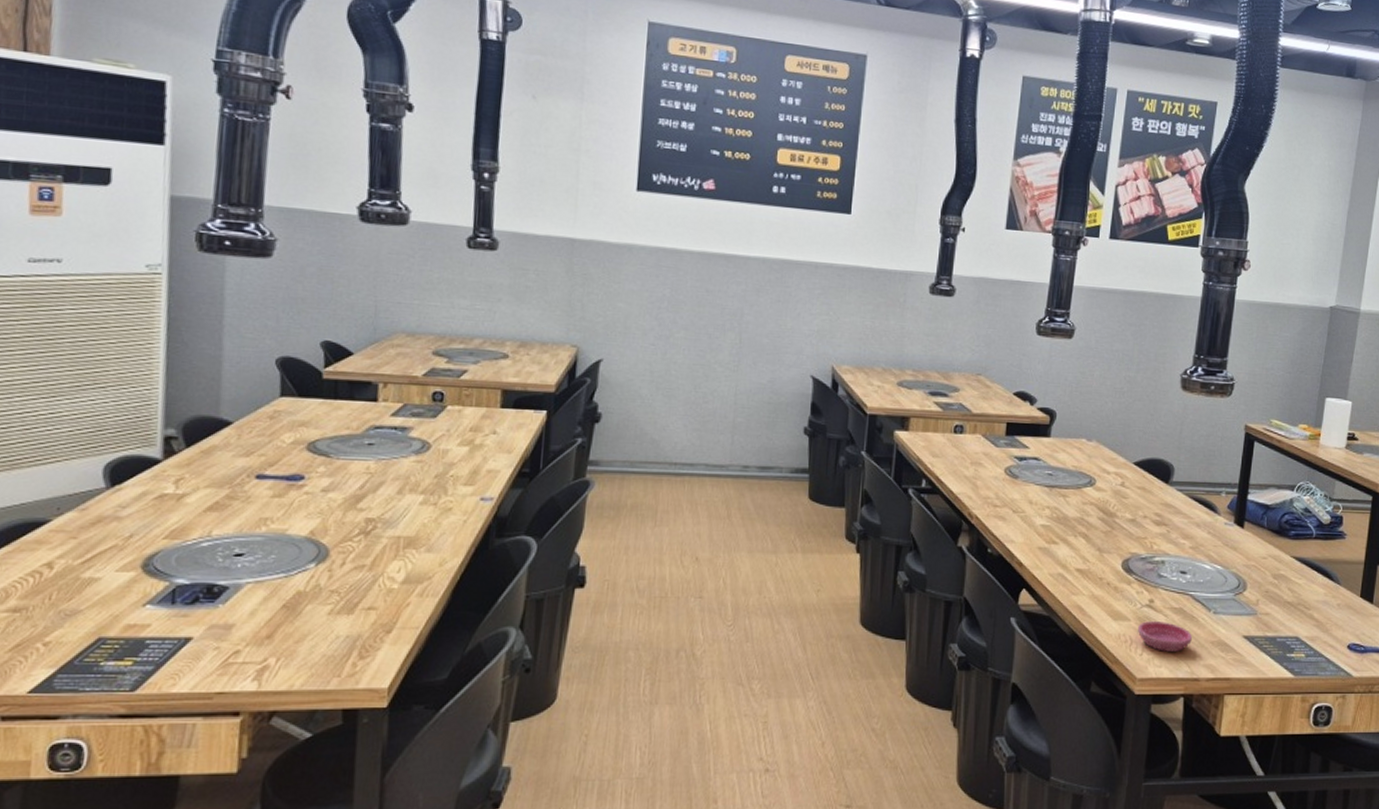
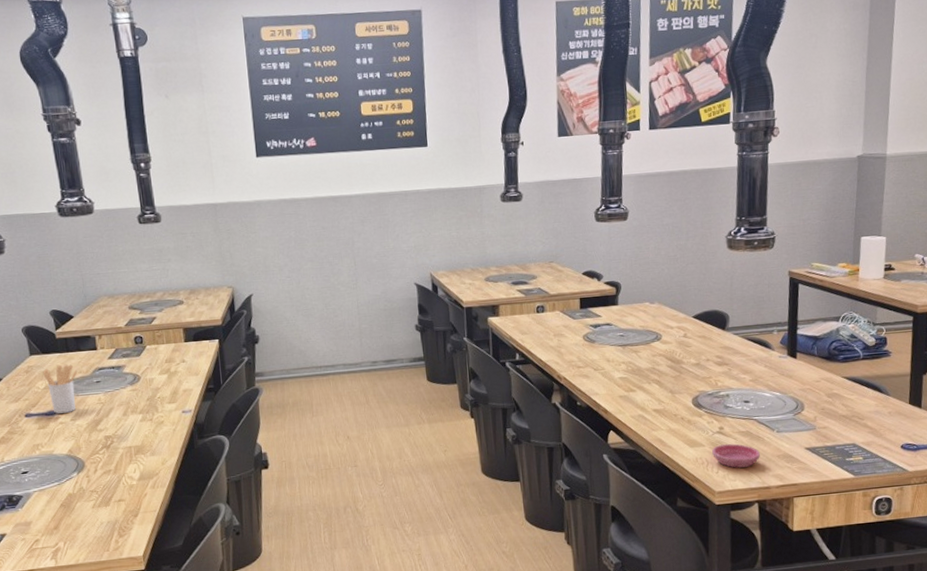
utensil holder: none [294,415,343,480] -> present [43,364,77,414]

